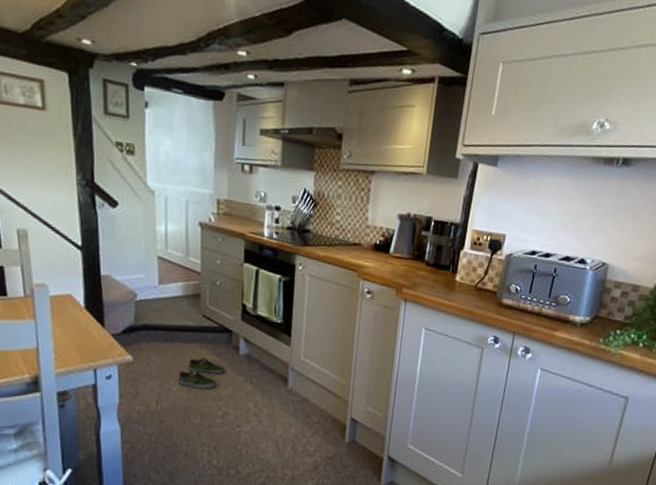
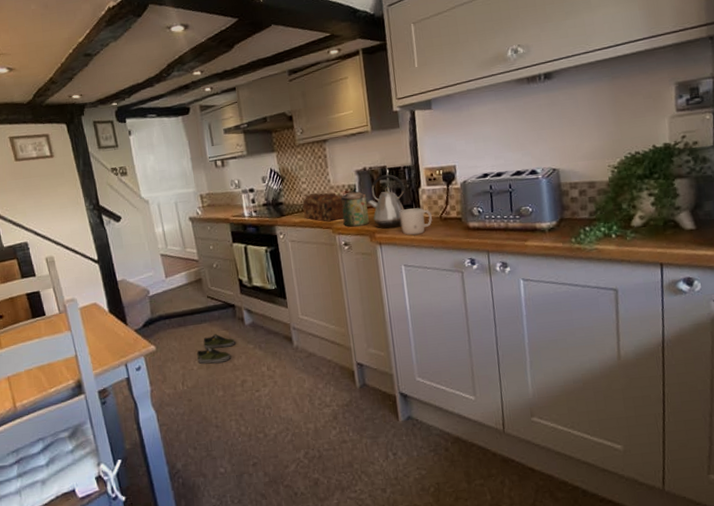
bread loaf: none [330,228,377,265] -> present [302,192,344,222]
canister: none [371,237,403,278] -> present [340,191,369,228]
kettle: none [403,226,447,288] -> present [368,174,406,230]
mug: none [431,269,467,300] -> present [399,207,432,236]

